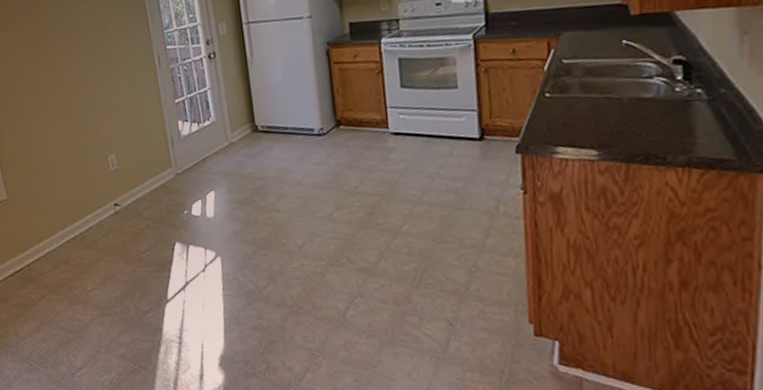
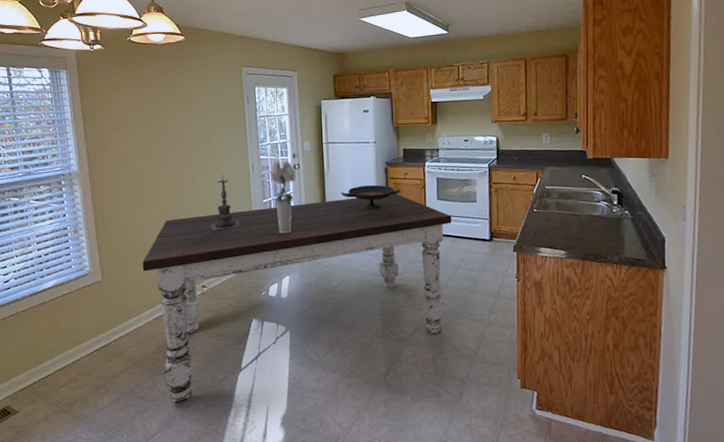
dining table: none [47,82,423,337] -> present [142,193,452,404]
candle holder: none [116,70,154,140] -> present [210,174,243,231]
bouquet: none [181,48,214,140] -> present [271,159,297,234]
decorative bowl: none [270,72,349,105] -> present [340,185,400,209]

